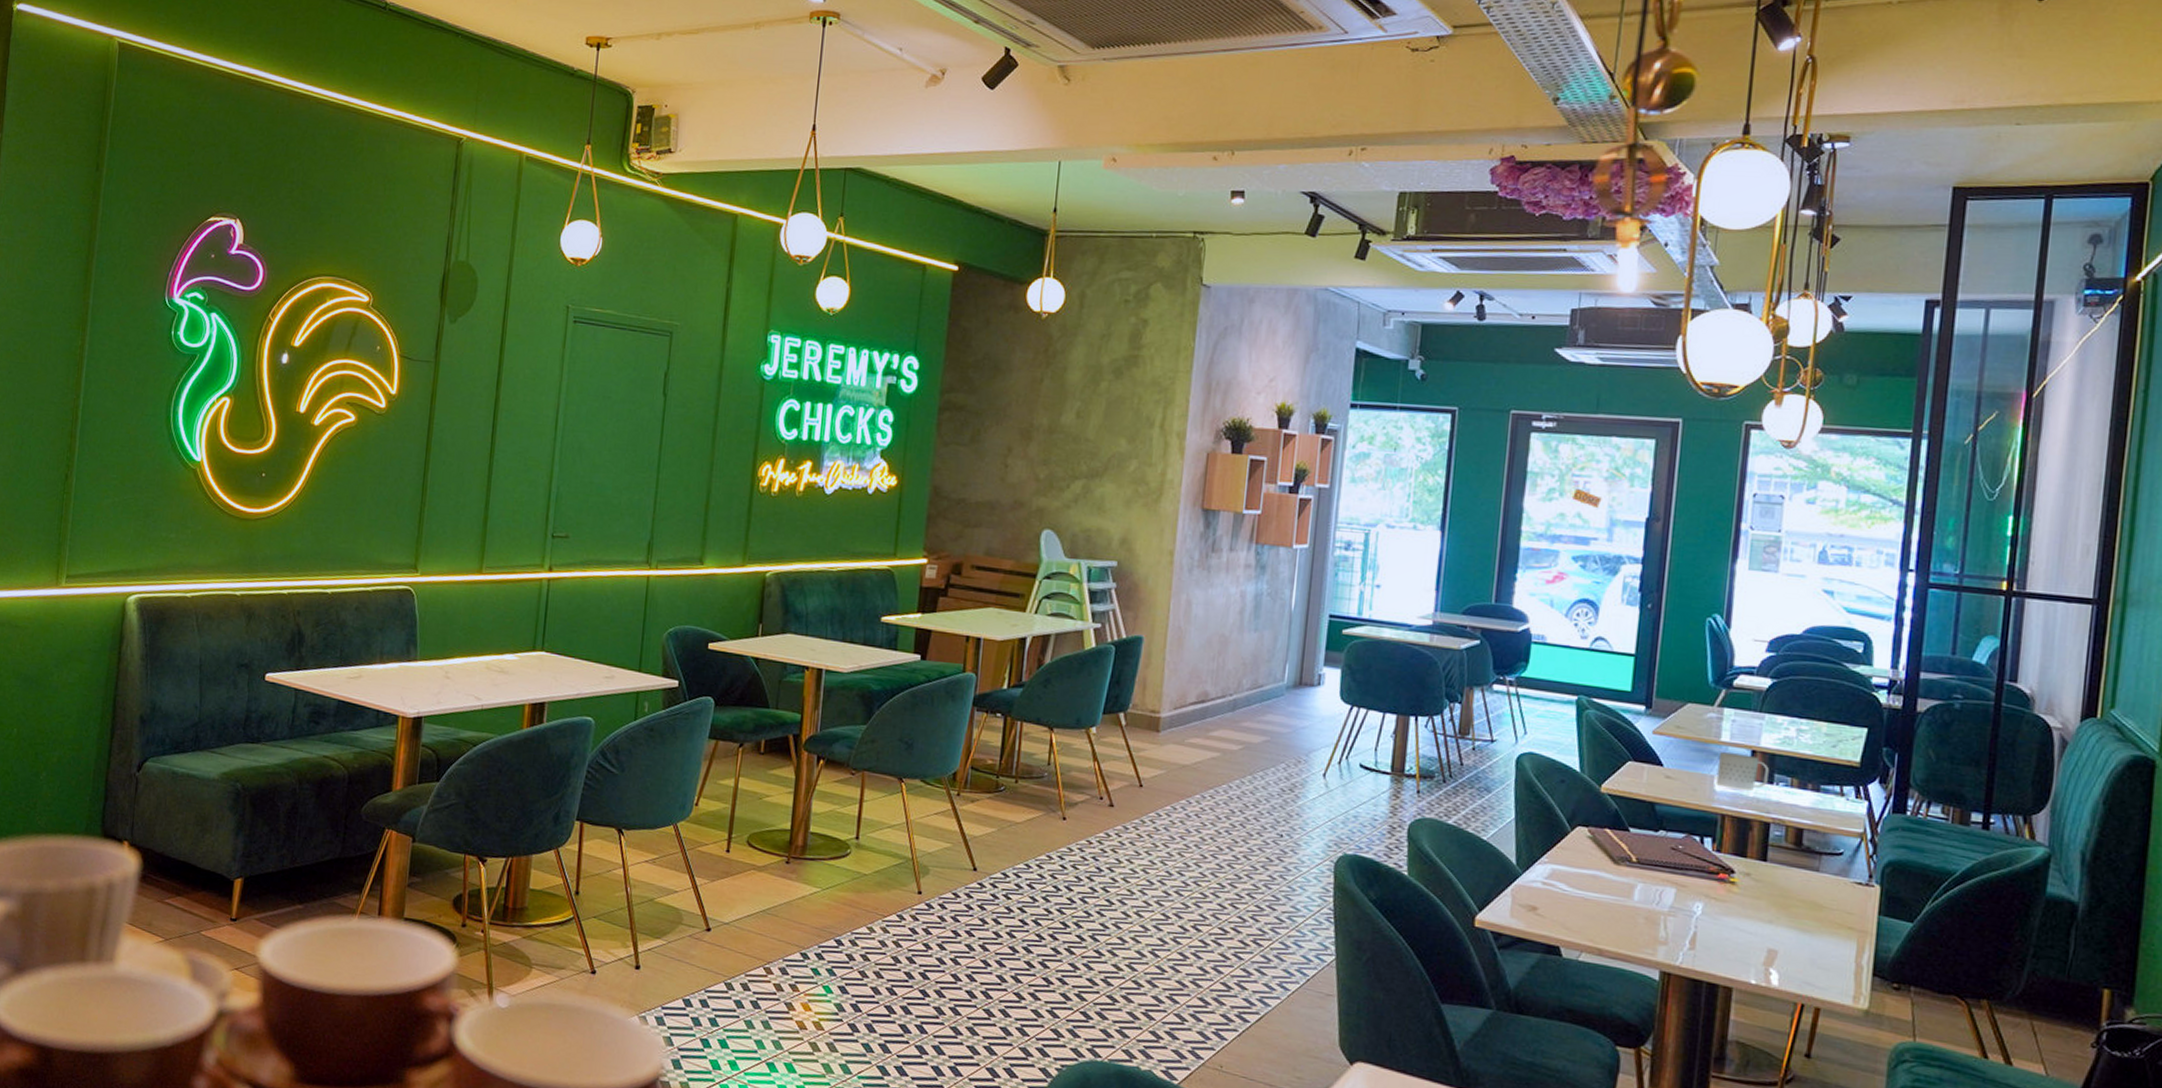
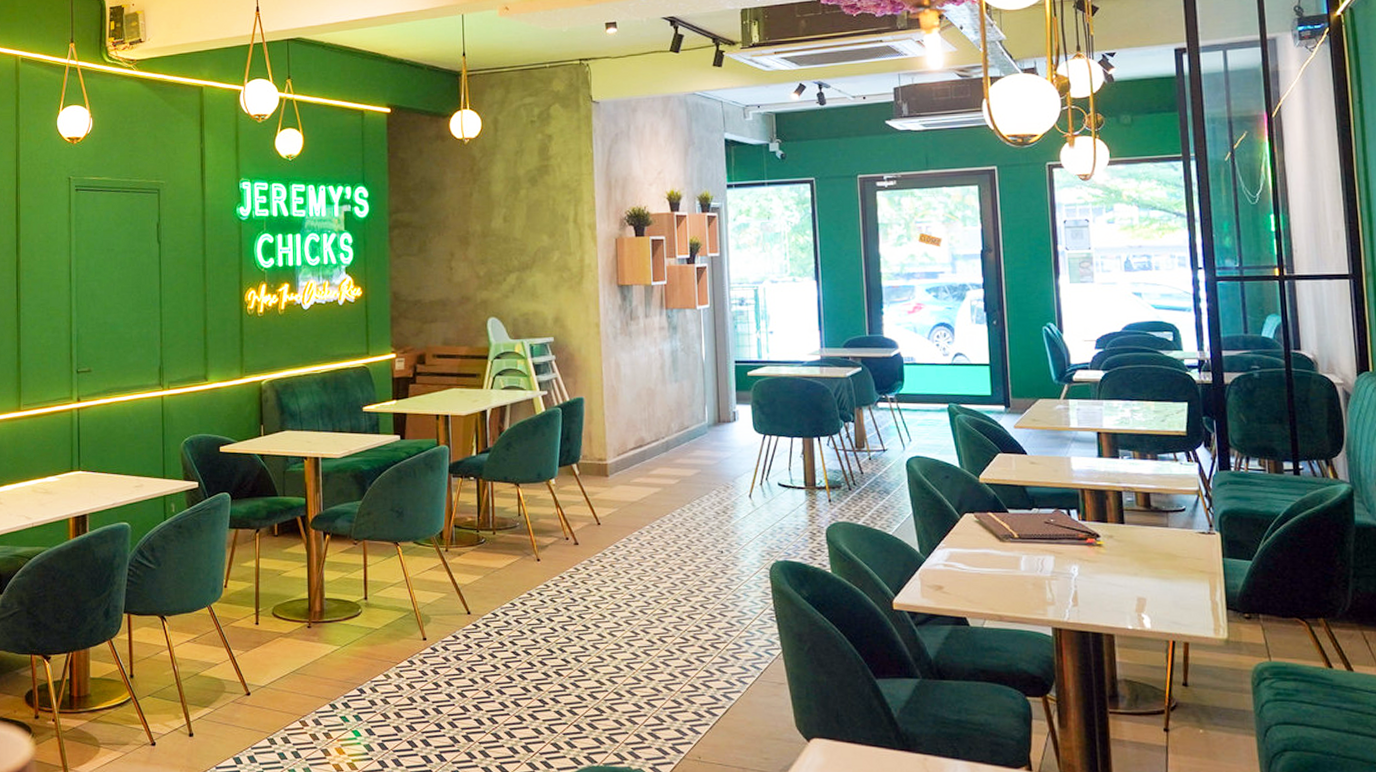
mug: present [1715,752,1769,792] -> none [1070,436,1114,467]

